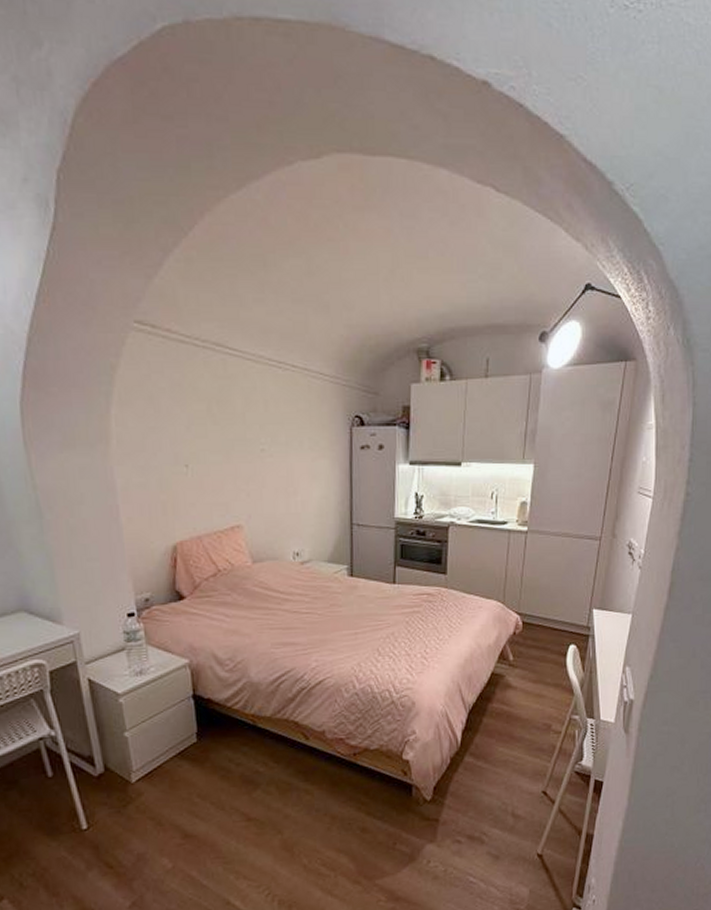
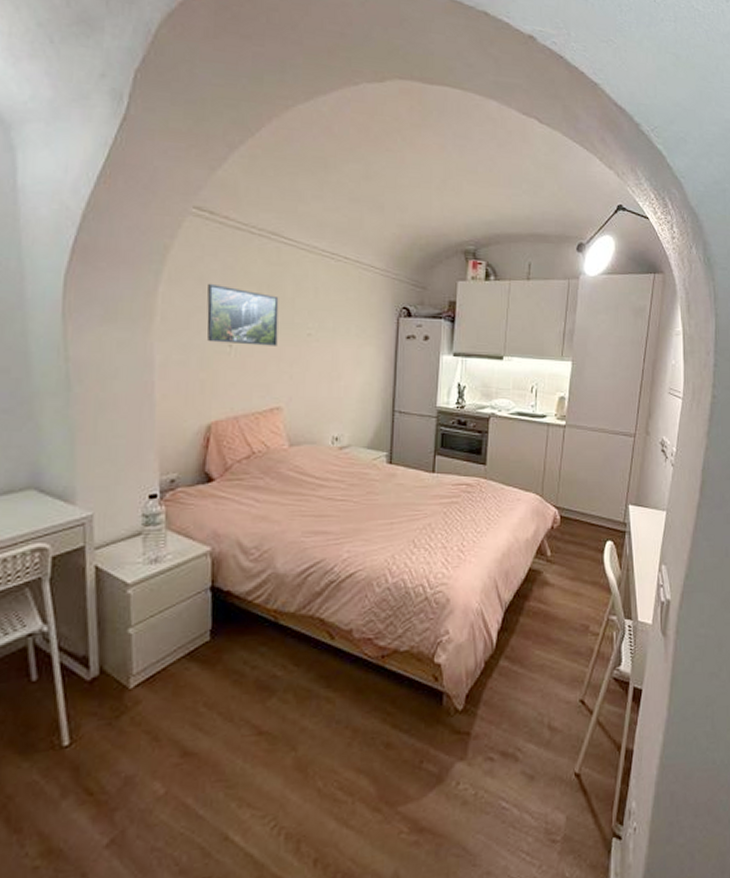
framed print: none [158,402,232,464] -> present [206,283,279,346]

